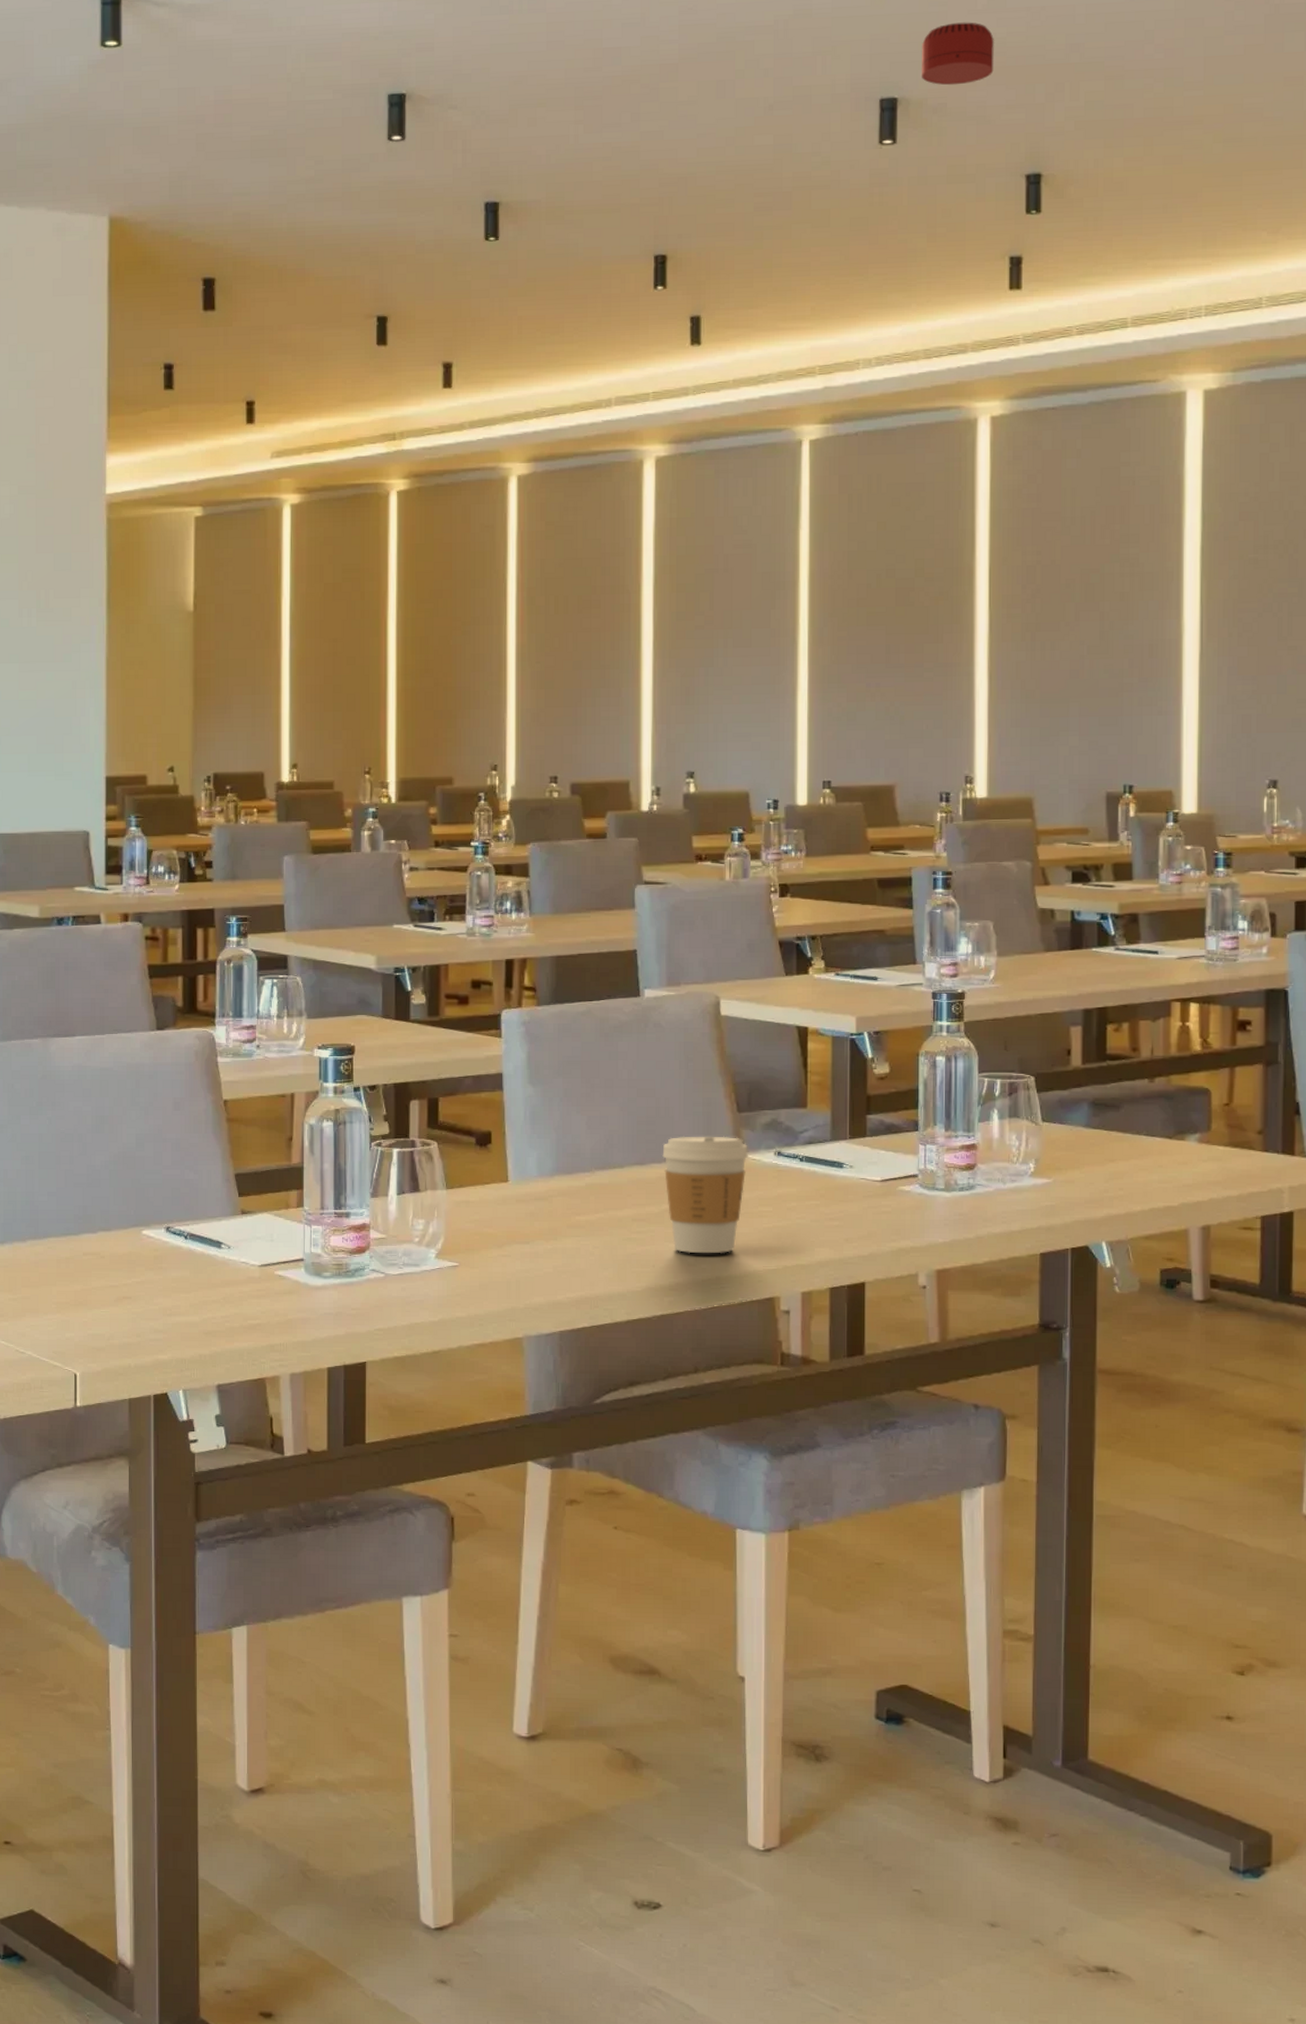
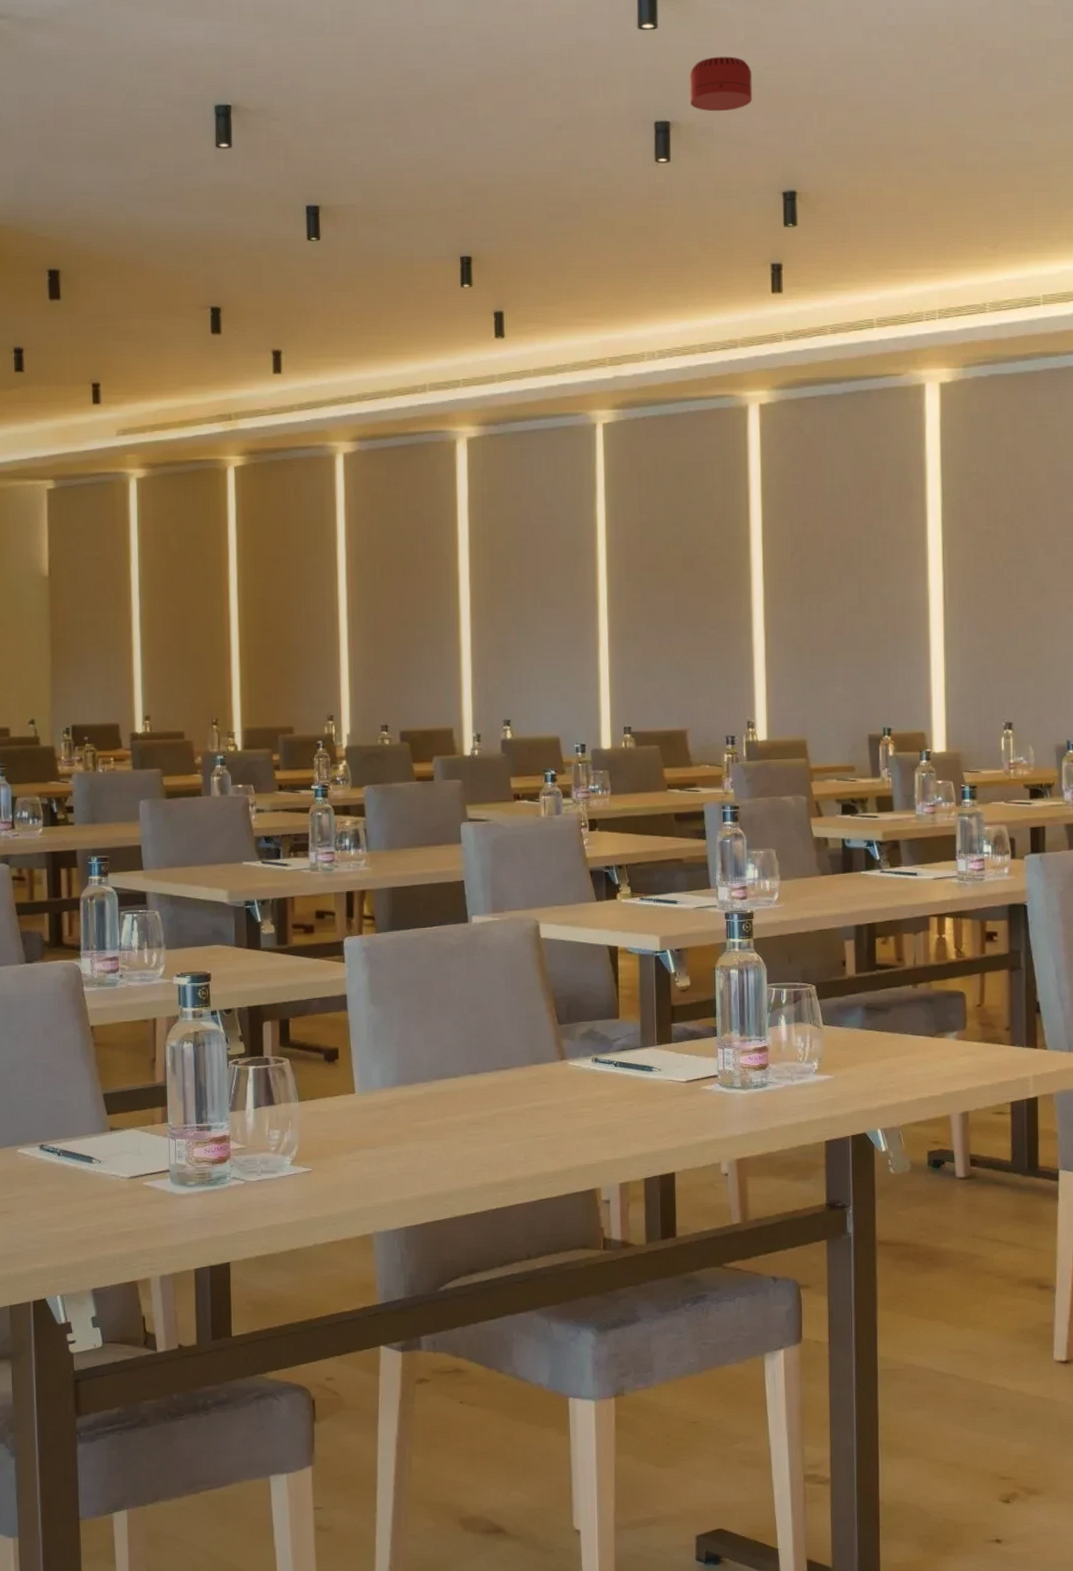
coffee cup: present [662,1136,749,1254] -> none [492,1046,570,1153]

